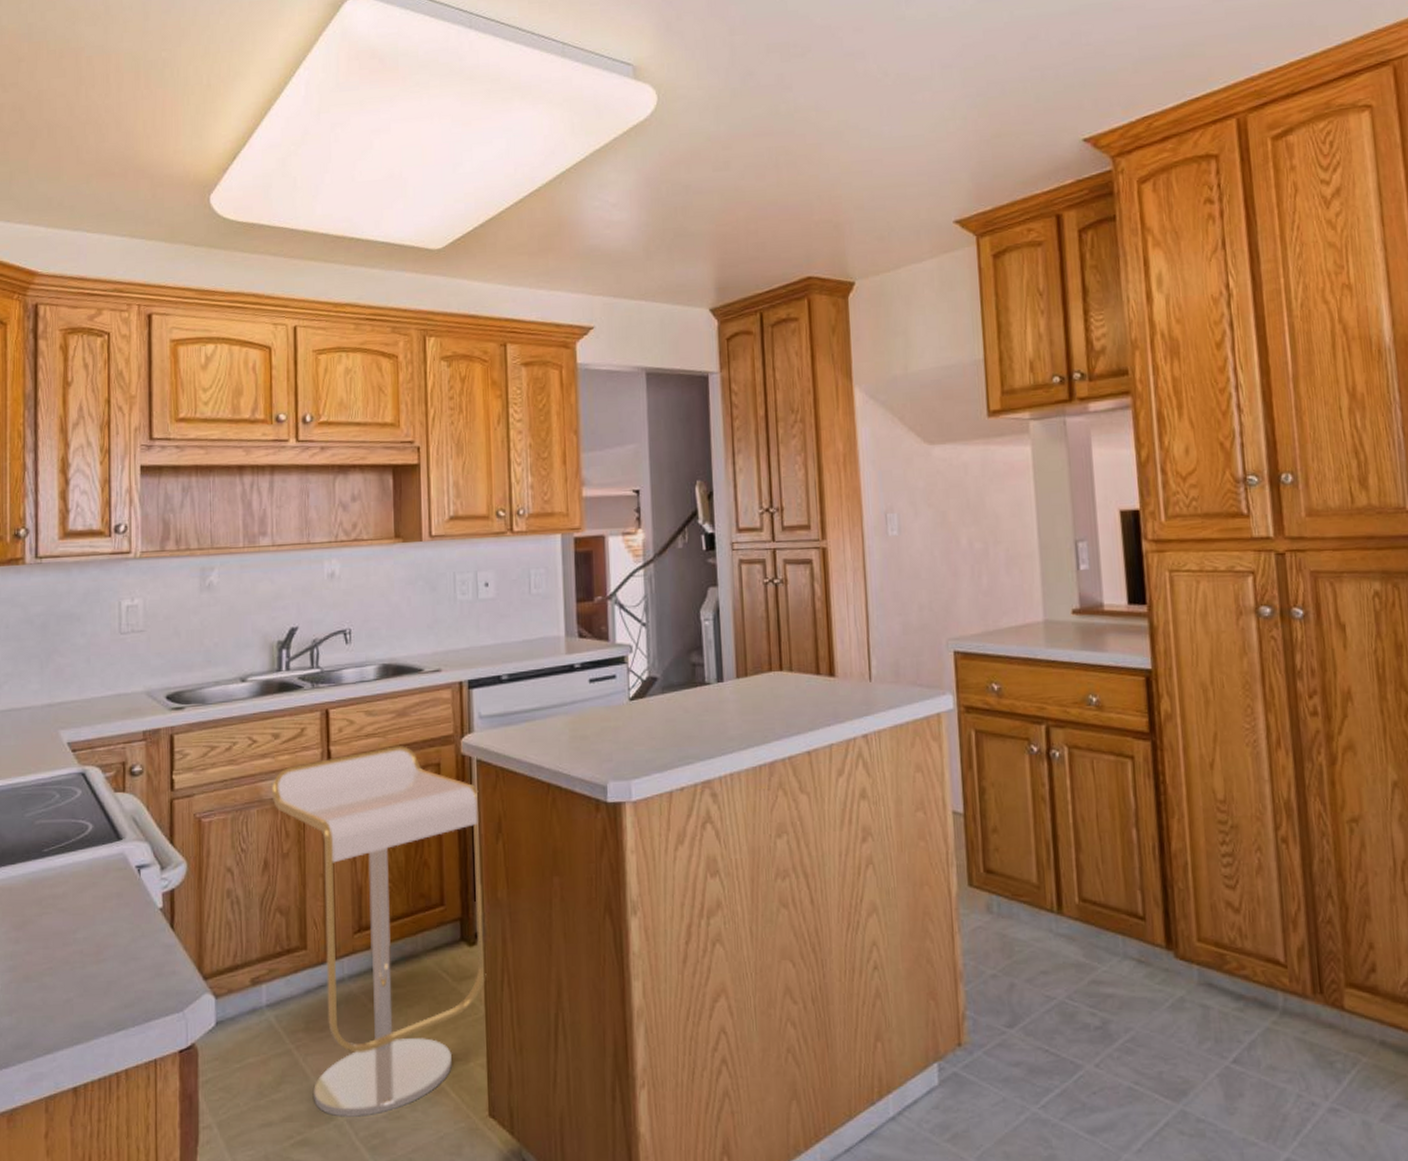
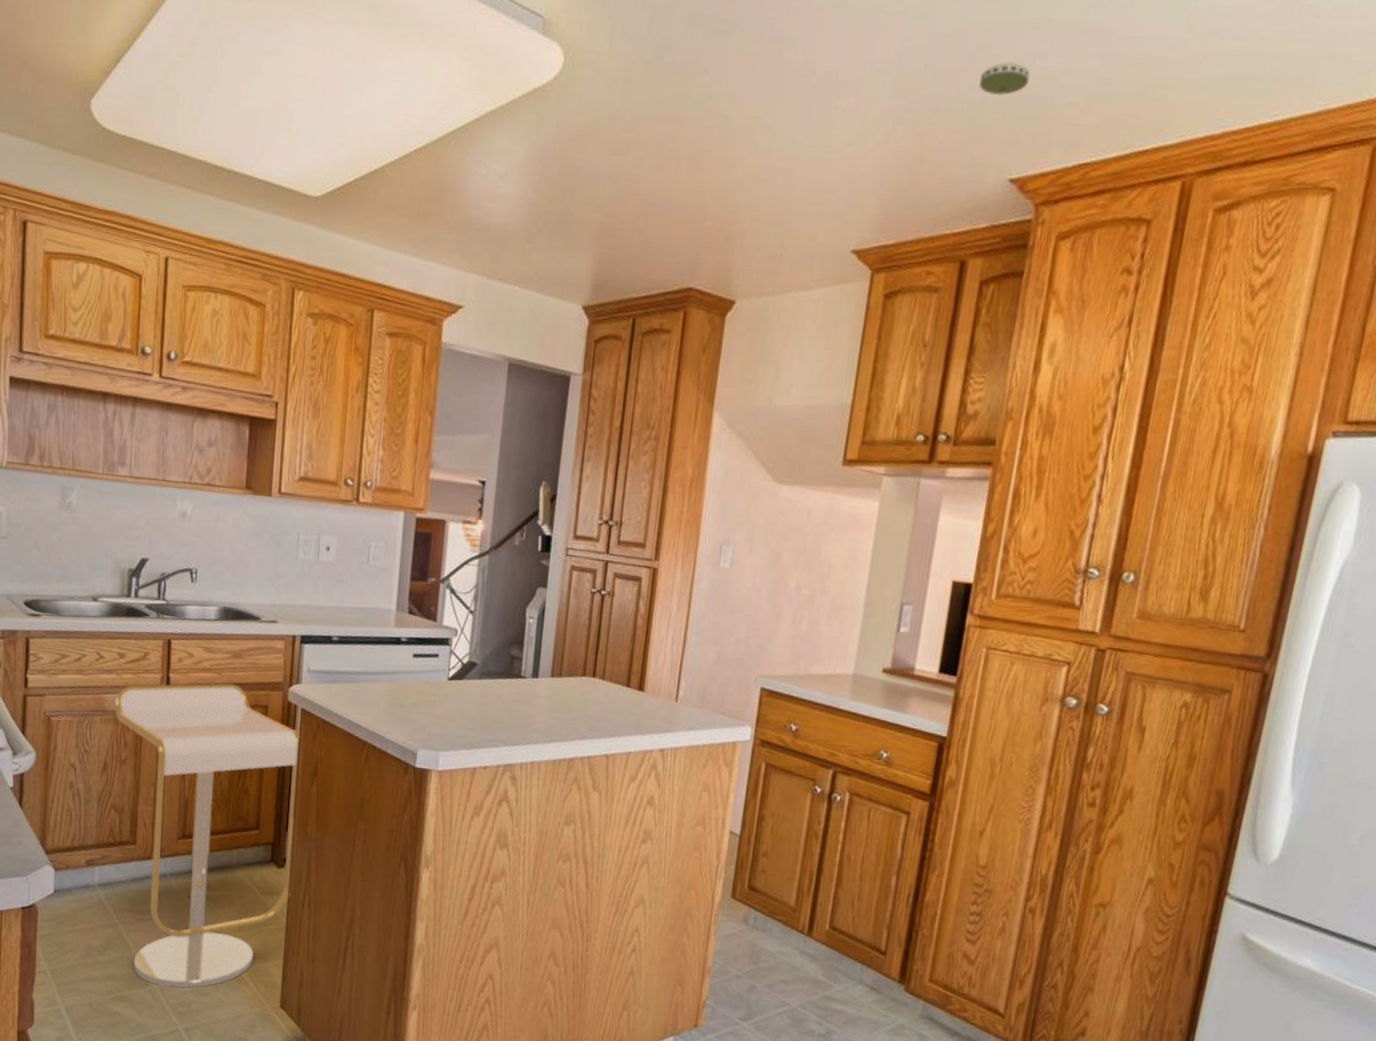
smoke detector: none [1036,43,1080,72] -> present [979,62,1030,95]

